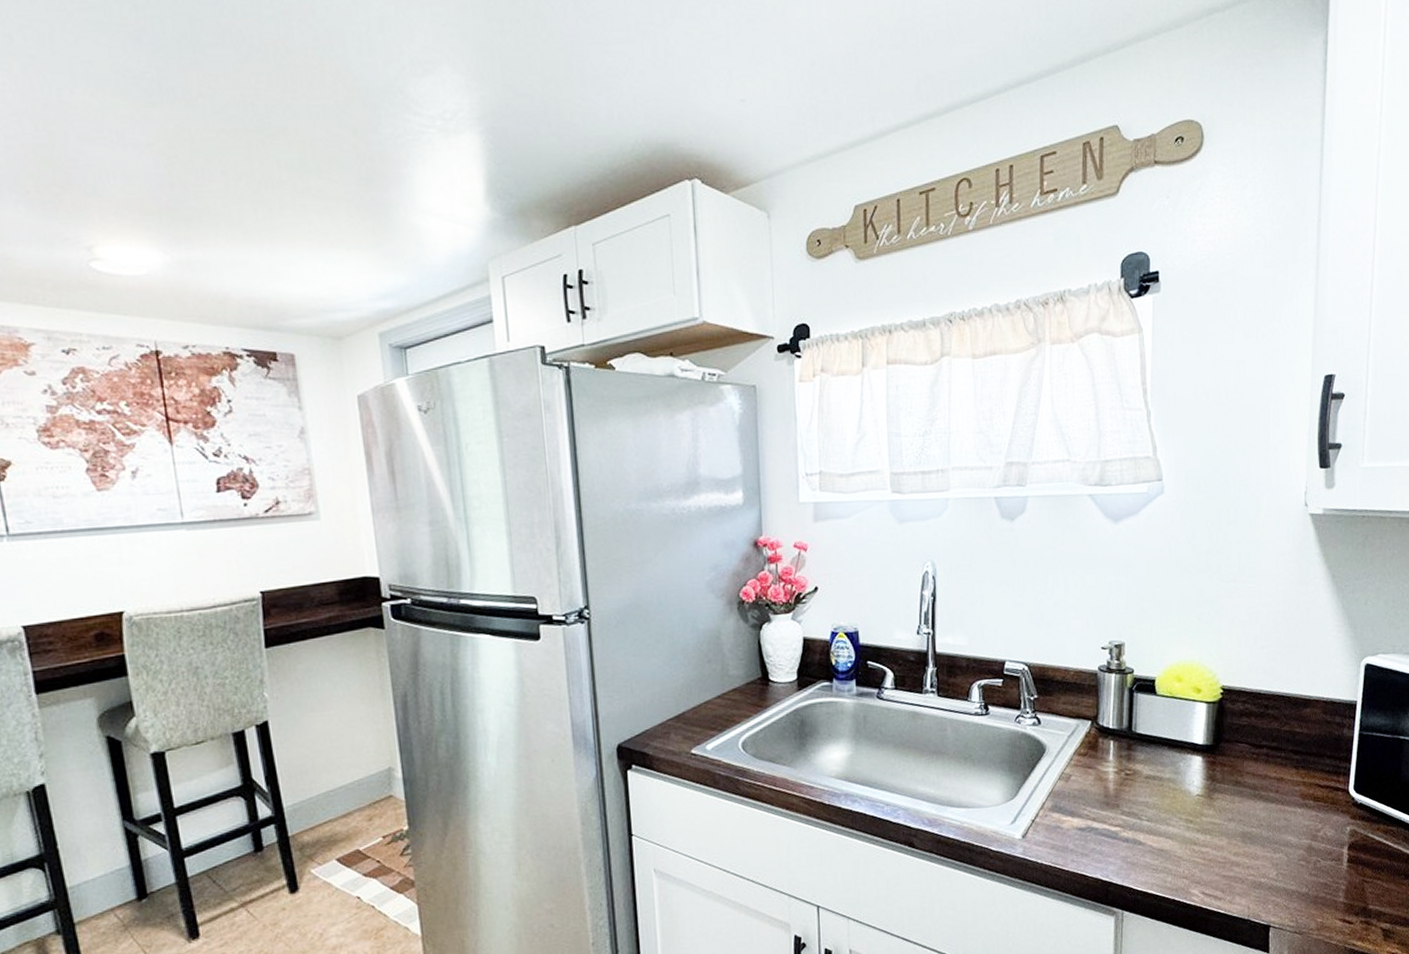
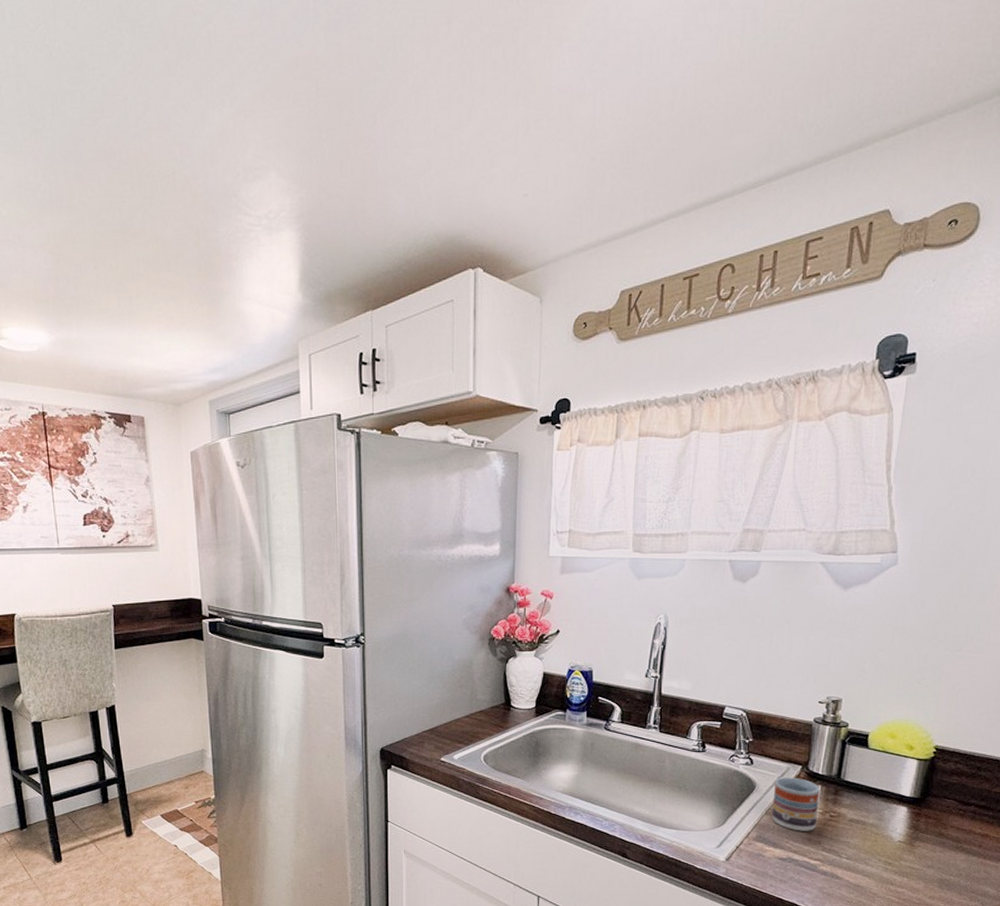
cup: none [1064,734,1113,796] -> present [771,777,820,831]

